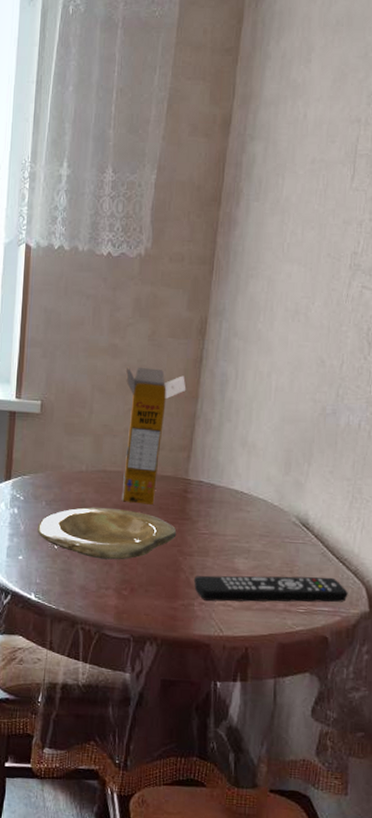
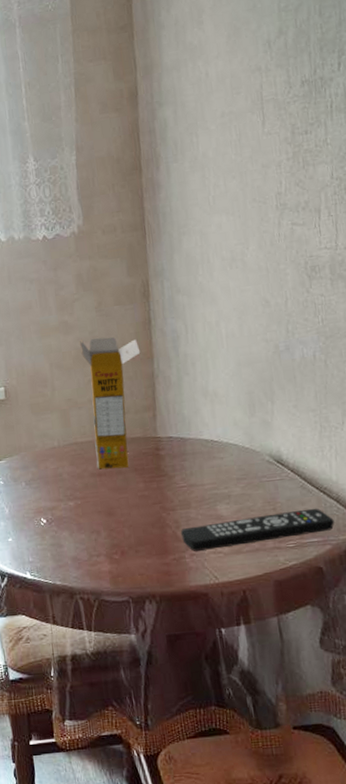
plate: present [37,507,177,560] -> none [21,476,156,529]

